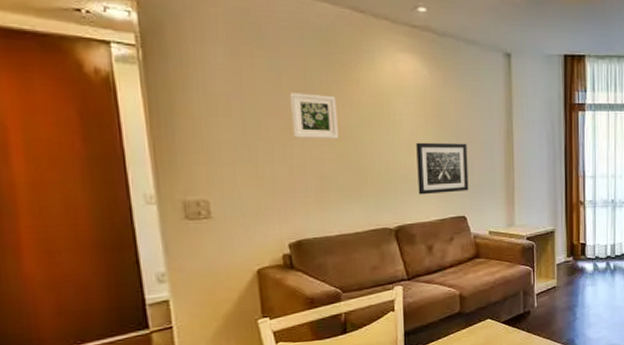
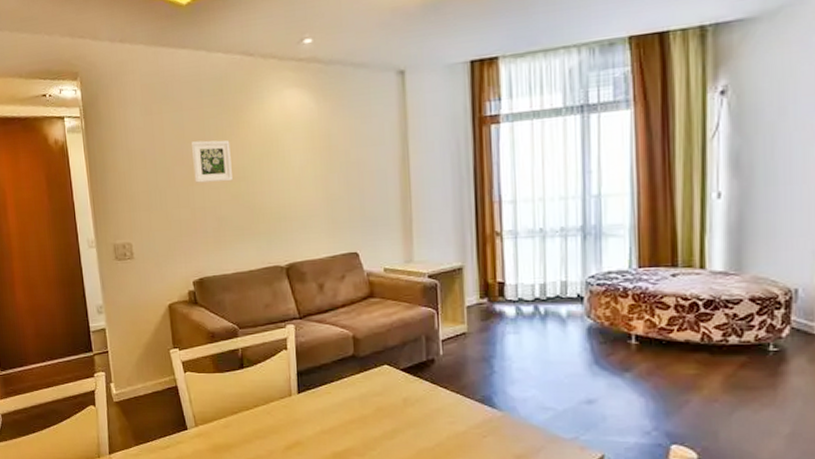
wall art: present [416,142,469,195] -> none [305,174,361,232]

